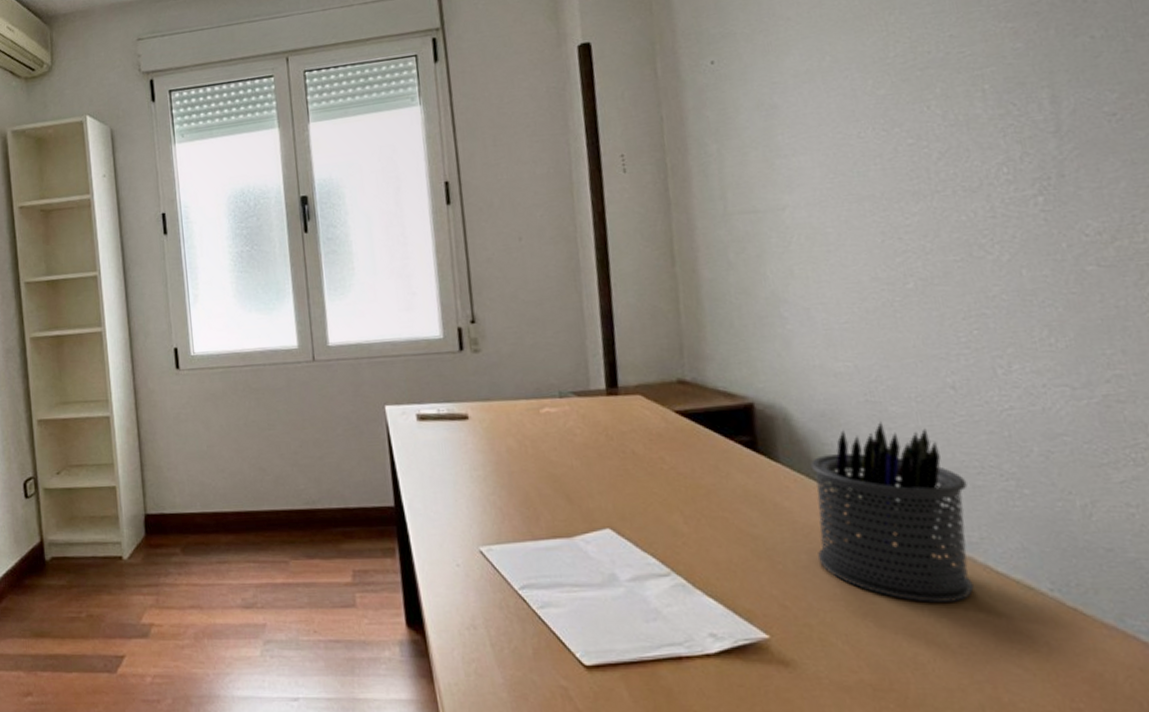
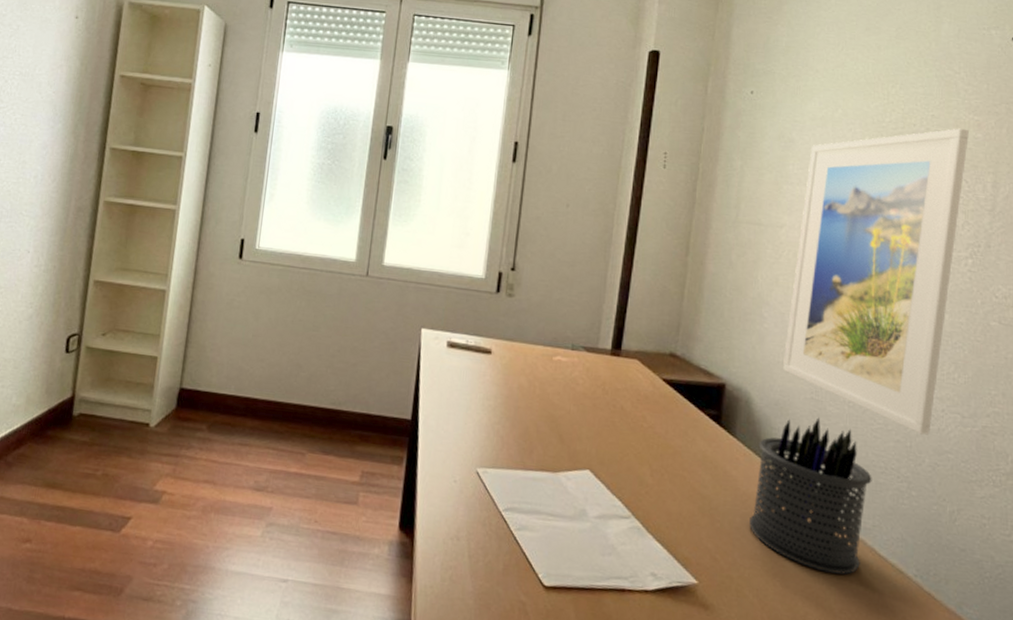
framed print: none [800,41,1033,419] -> present [783,128,969,435]

